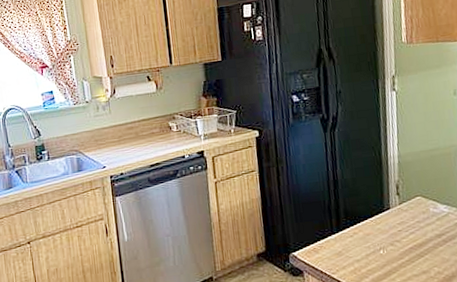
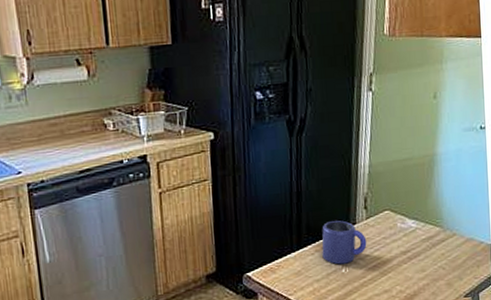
mug: none [358,205,402,246] -> present [321,220,367,265]

